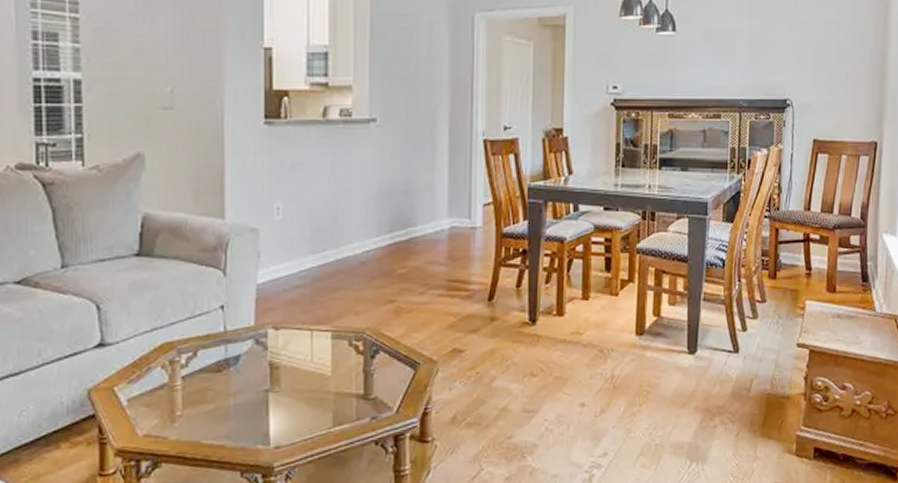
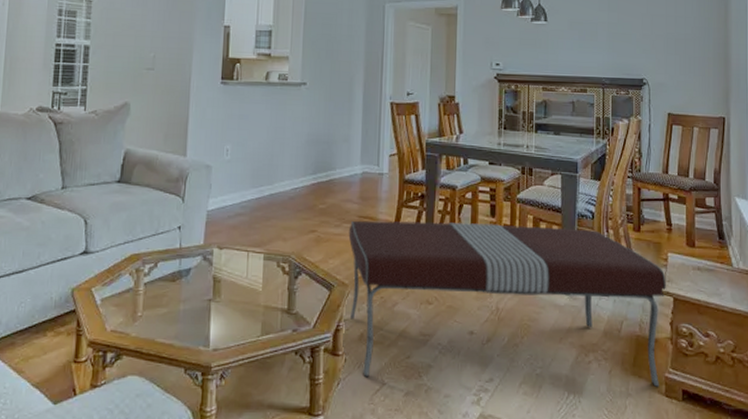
bench: none [435,279,803,464] -> present [348,220,667,388]

